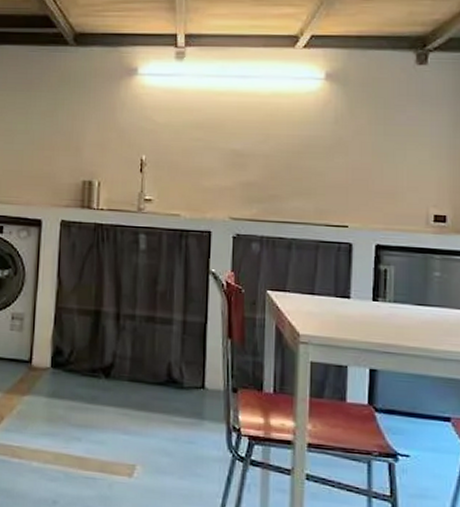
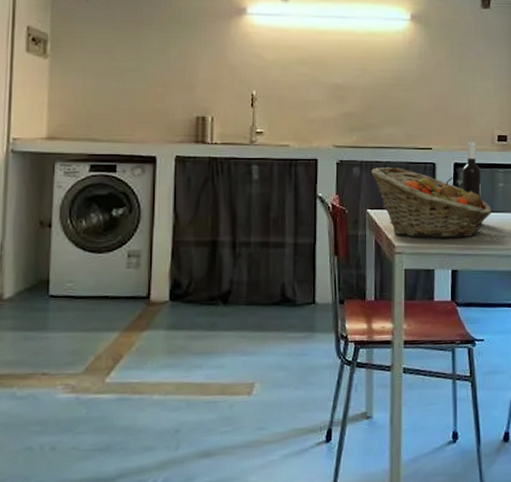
fruit basket: none [273,244,423,333] -> present [371,166,492,238]
wine bottle: none [385,220,411,288] -> present [461,141,482,198]

